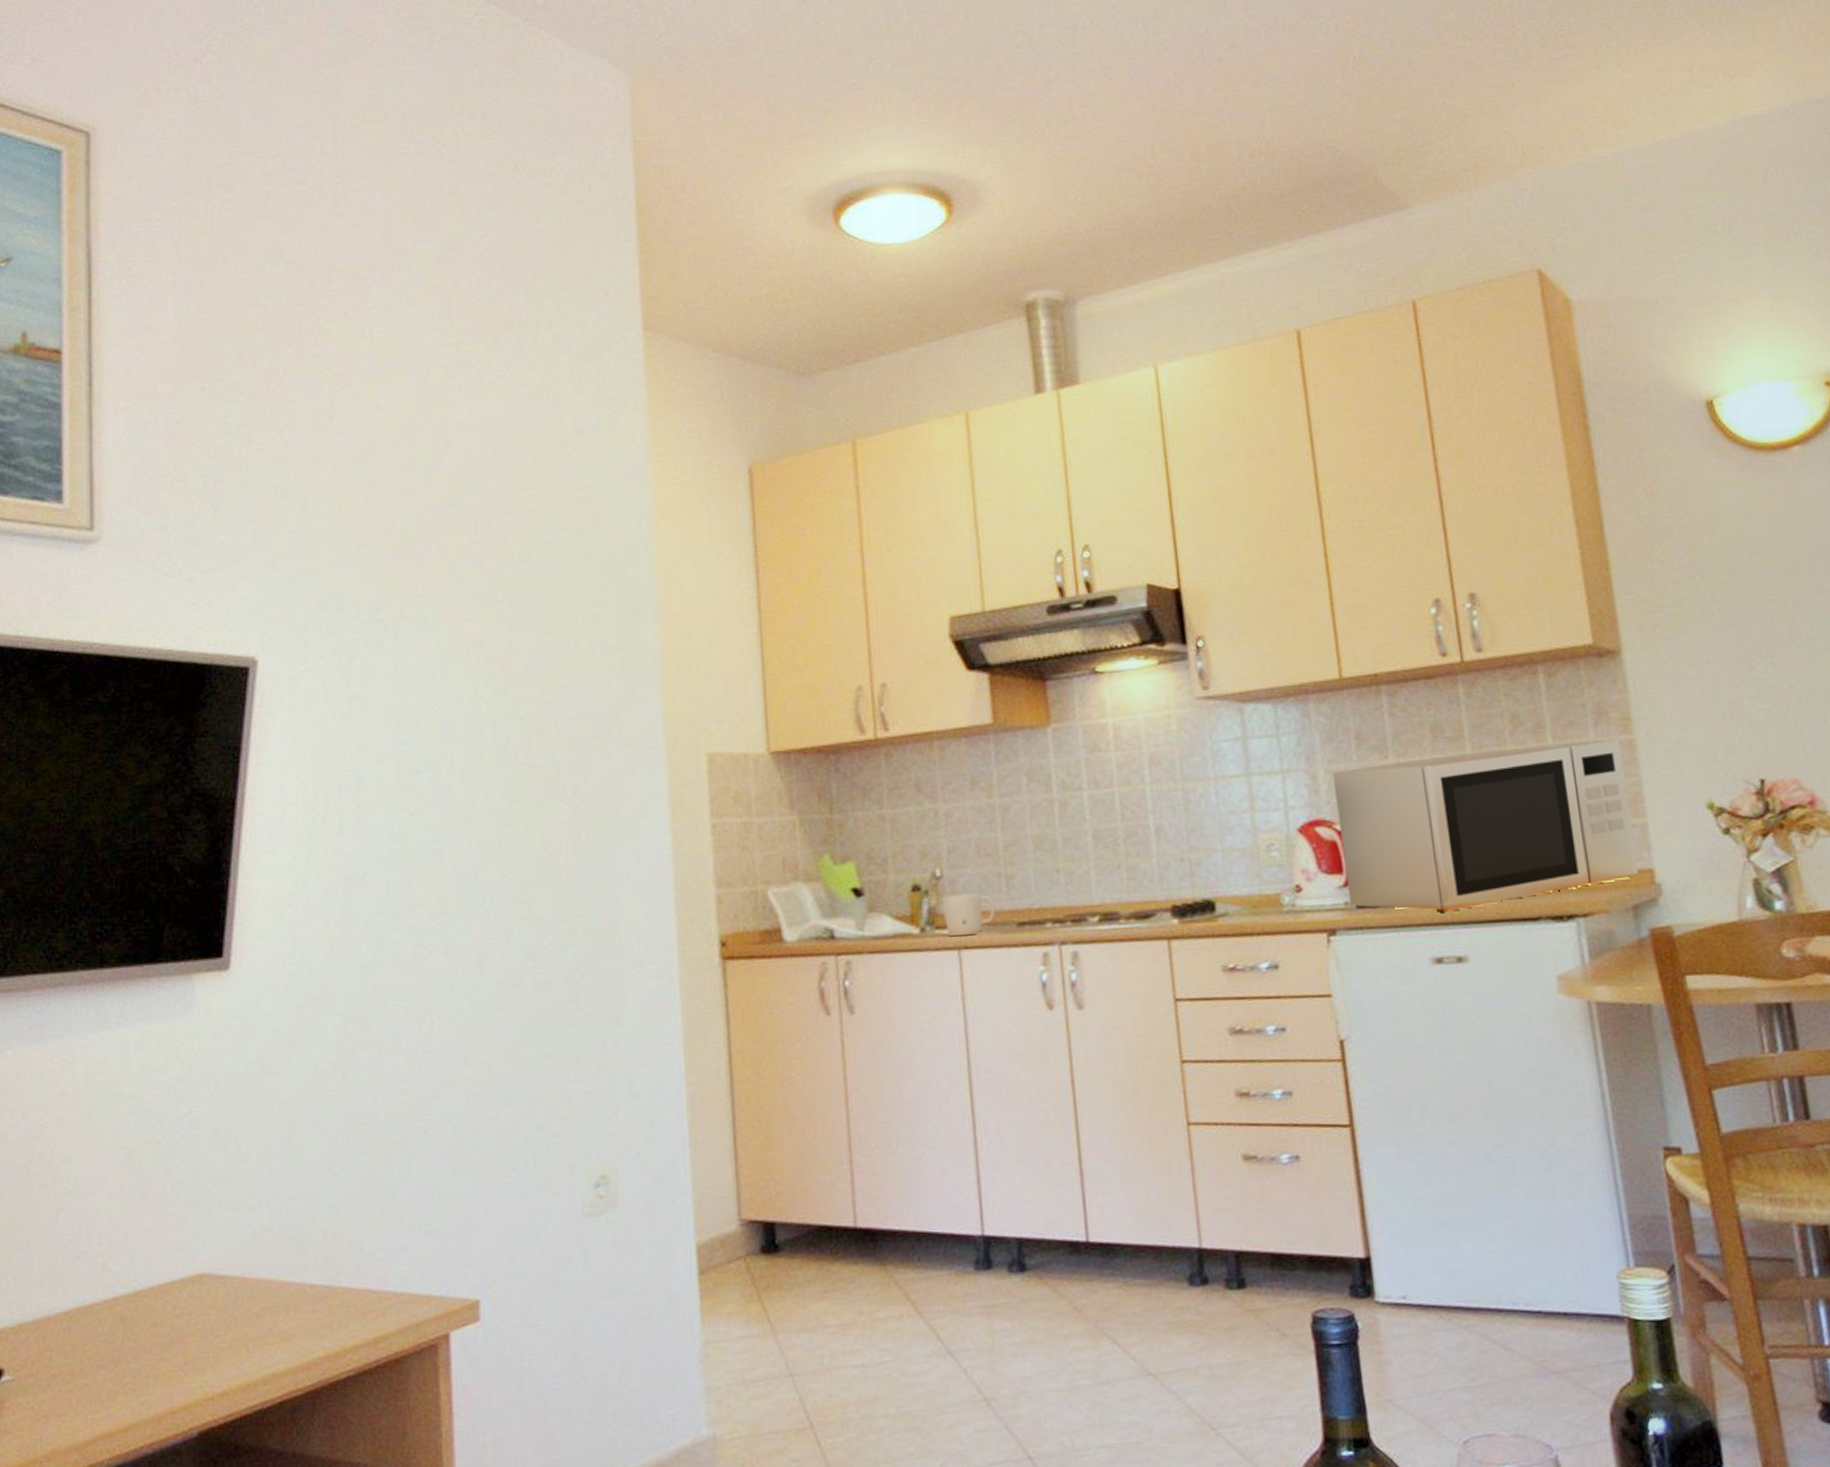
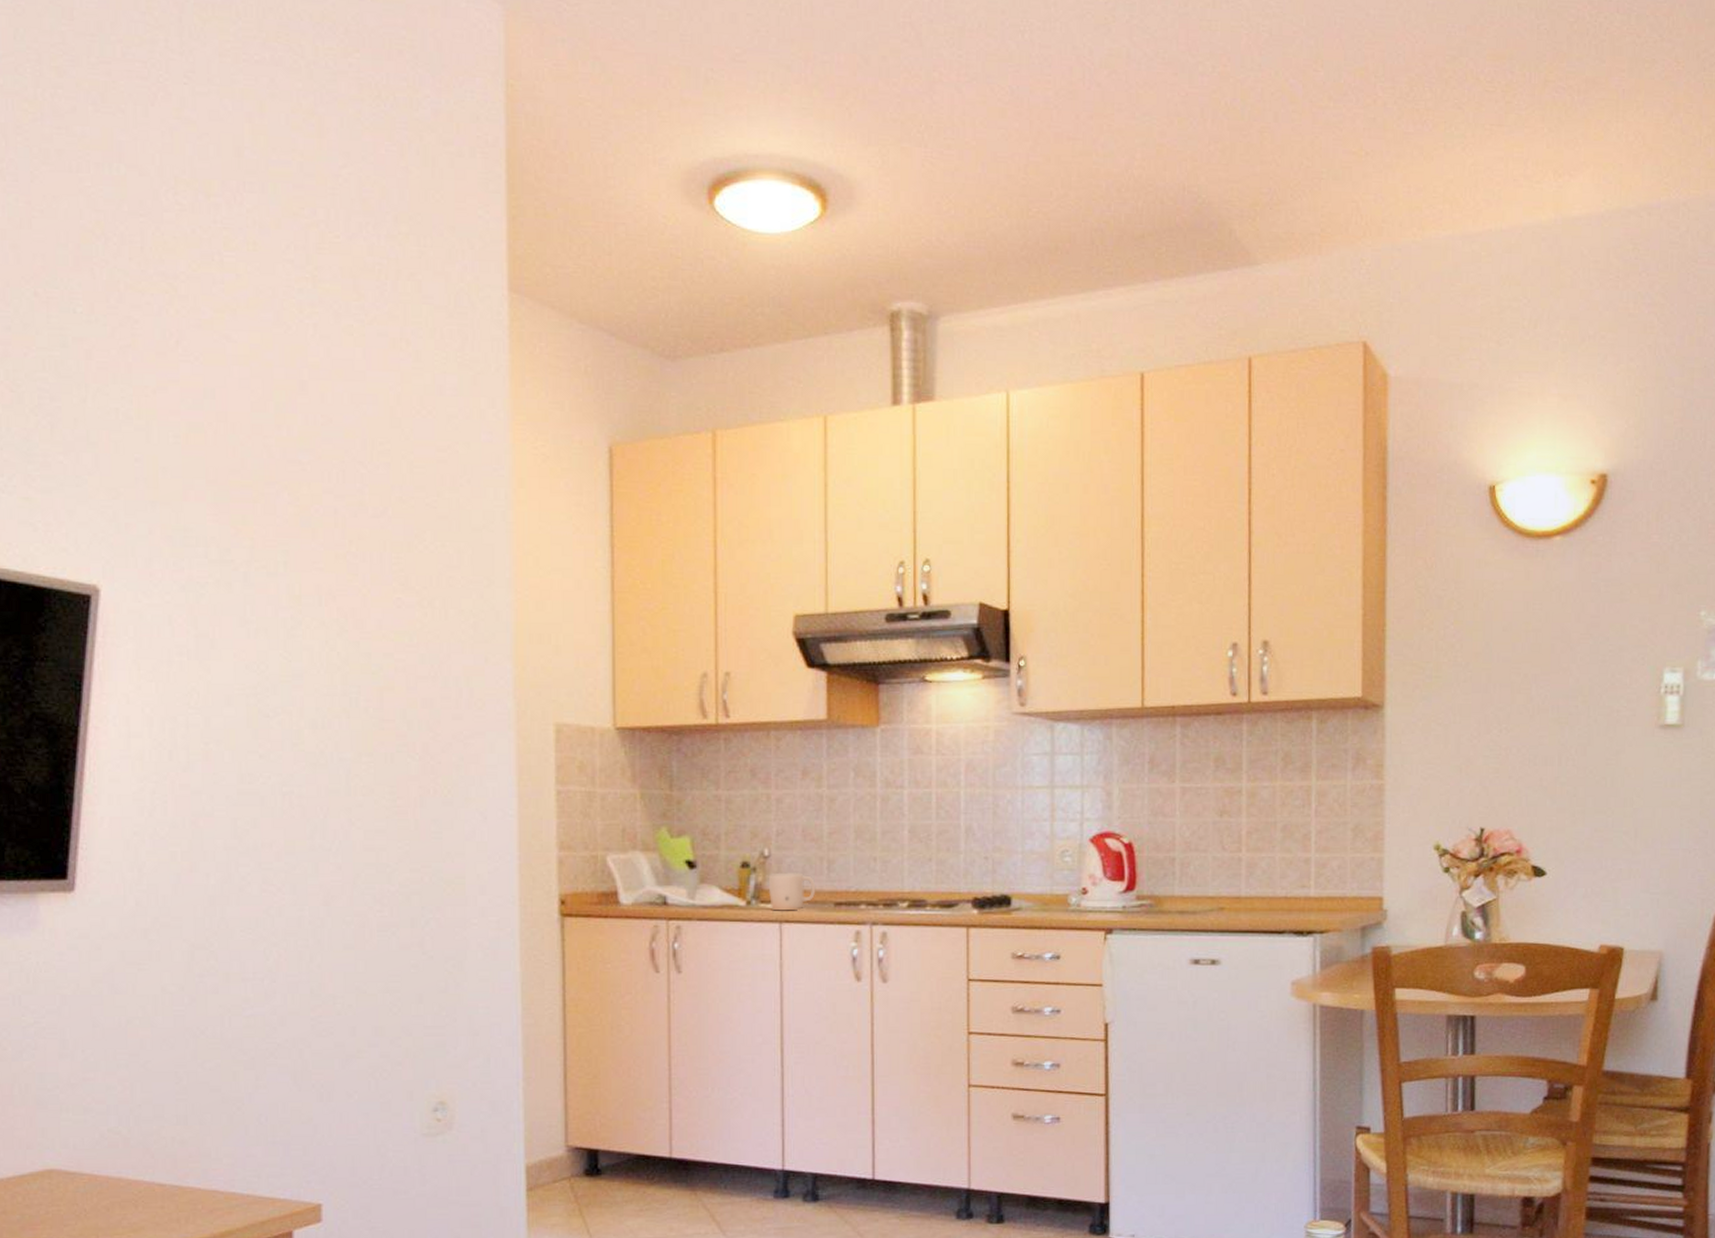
microwave: present [1332,738,1638,913] -> none [1125,781,1372,921]

